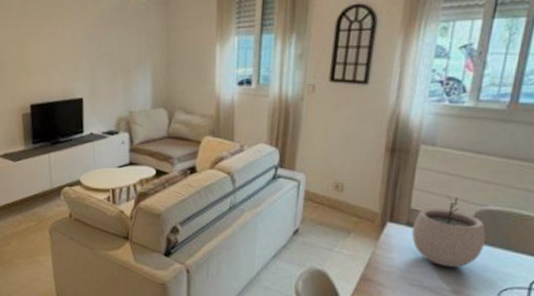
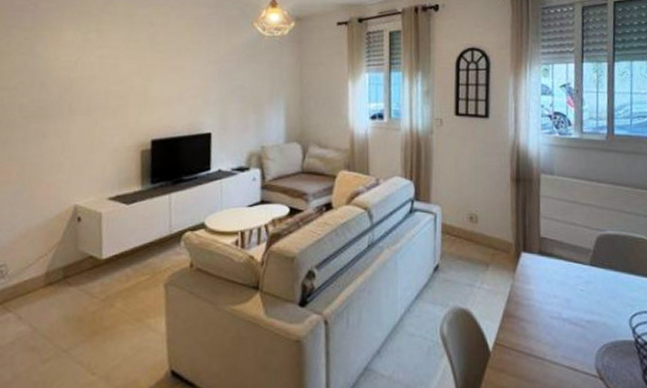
plant pot: present [411,196,486,268] -> none [544,223,610,295]

